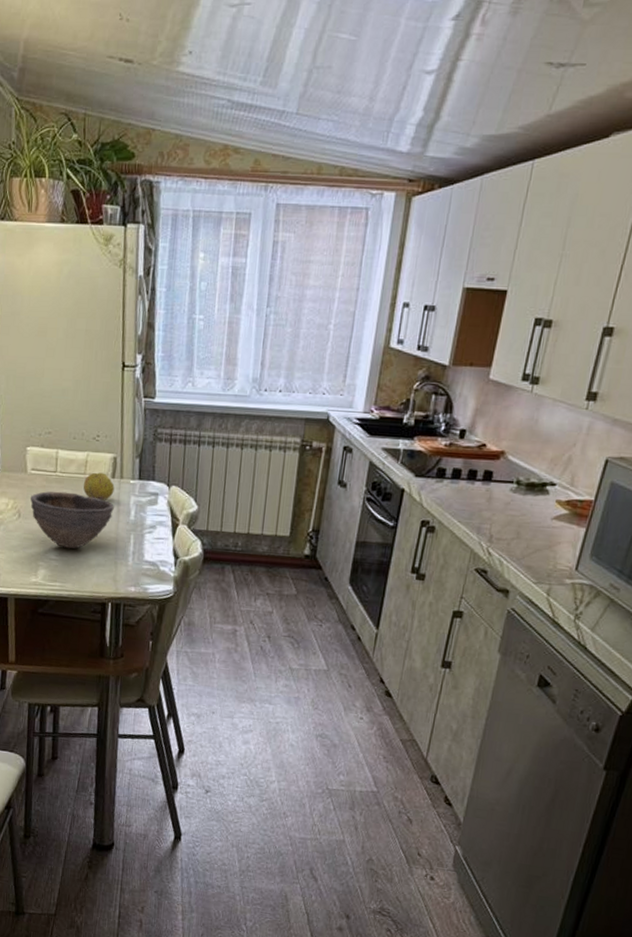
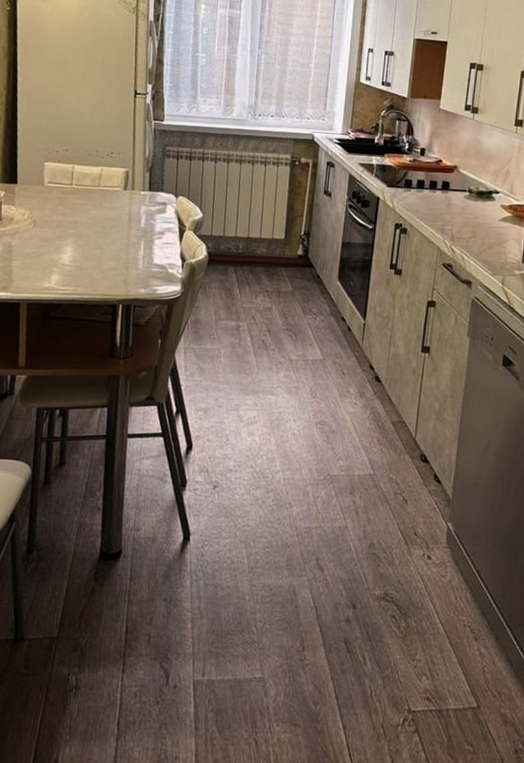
bowl: present [30,491,114,549] -> none [46,202,126,255]
fruit: present [83,472,115,501] -> none [96,185,127,211]

